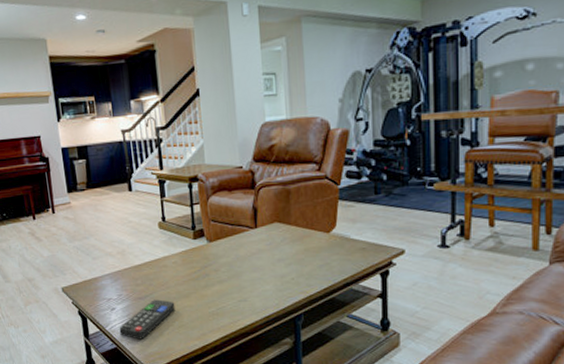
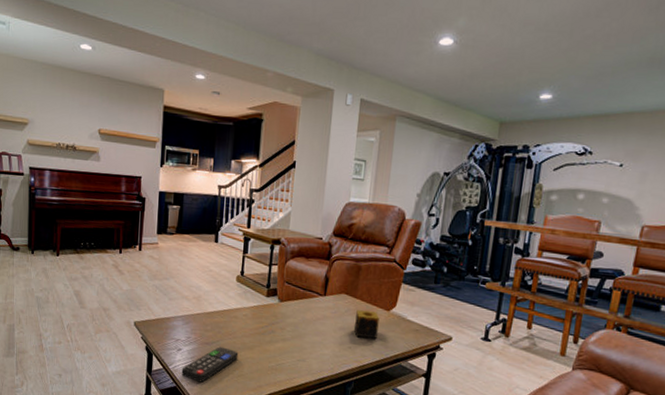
candle: none [293,236,321,267] -> present [353,310,379,339]

